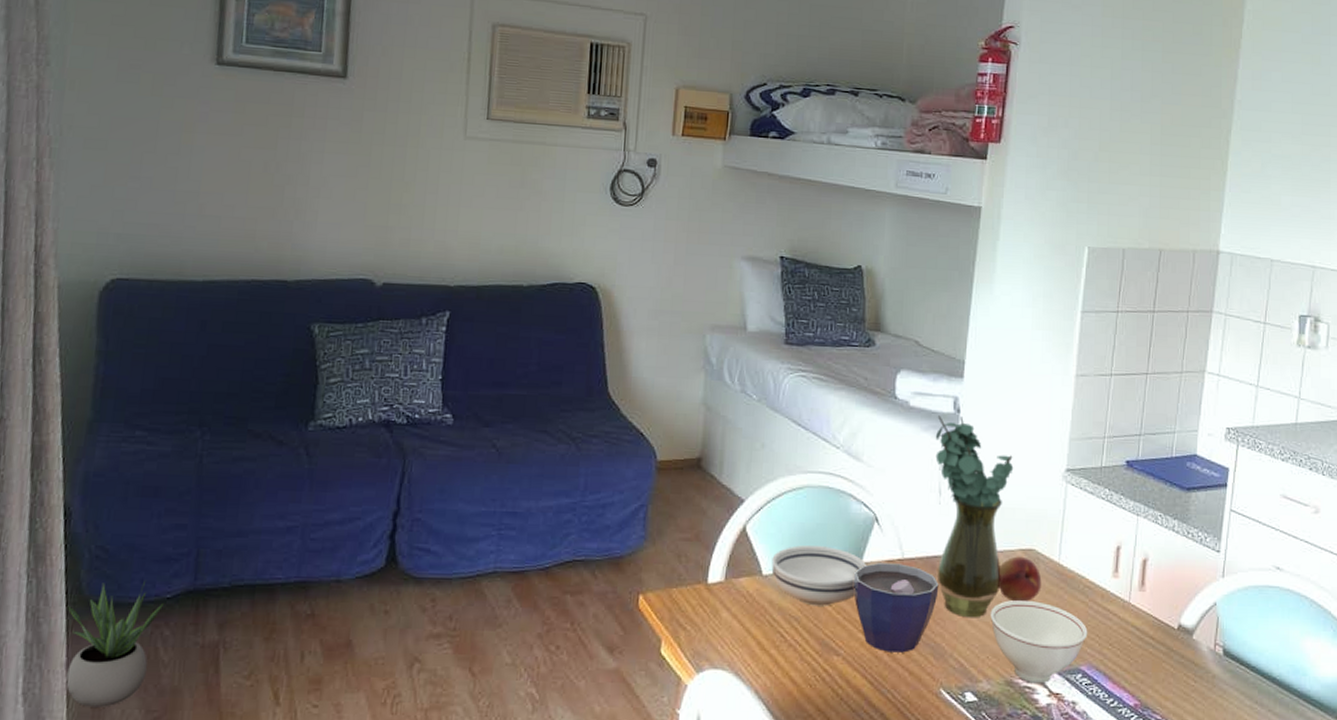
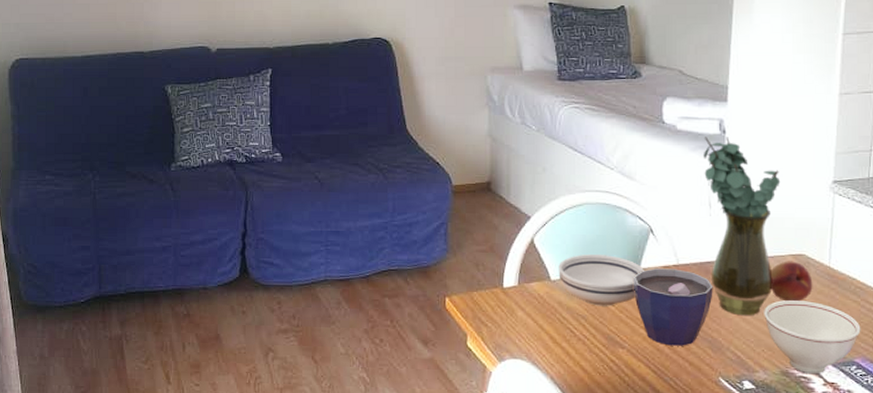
potted plant: present [66,579,165,707] -> none [13,288,80,384]

